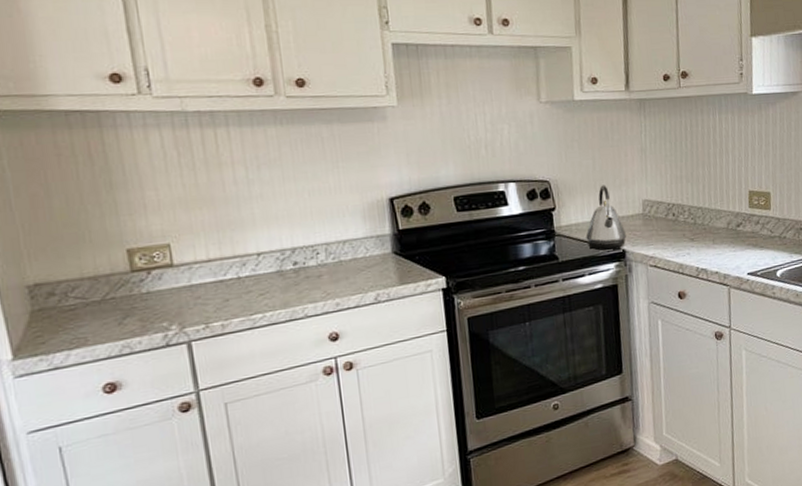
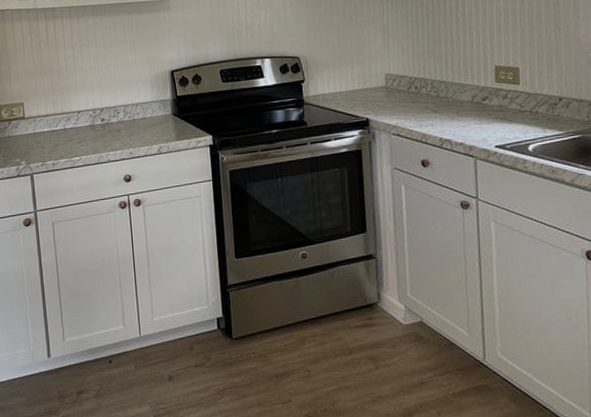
kettle: present [585,185,626,252] -> none [331,60,370,120]

